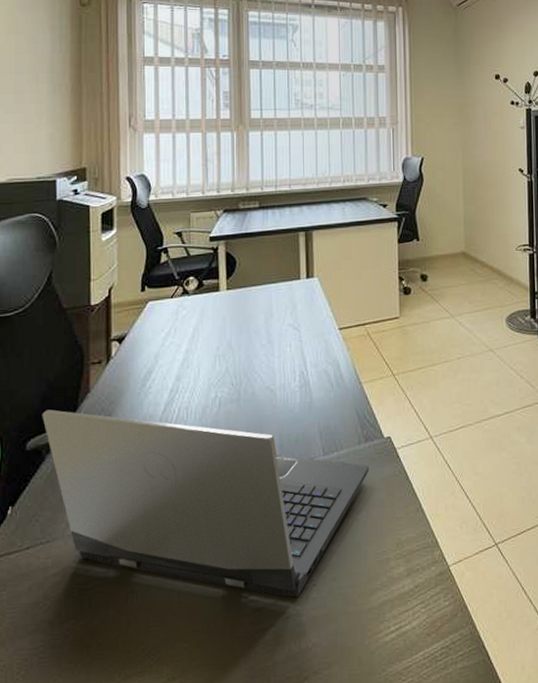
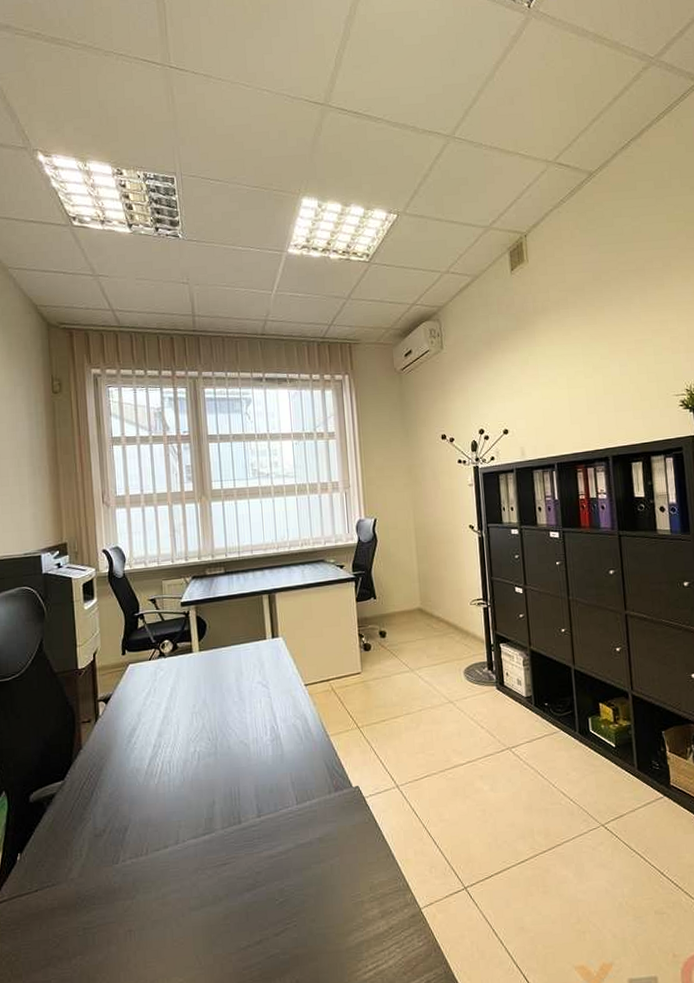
laptop computer: present [42,409,369,598] -> none [41,765,340,938]

